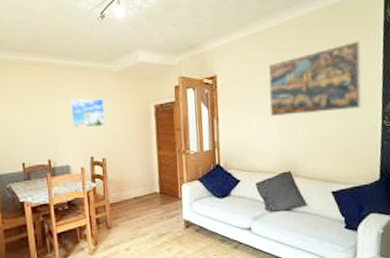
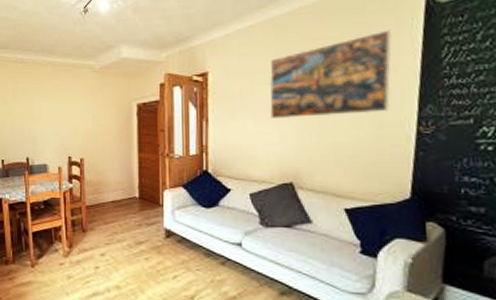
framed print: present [70,98,106,129] -> none [50,95,85,127]

